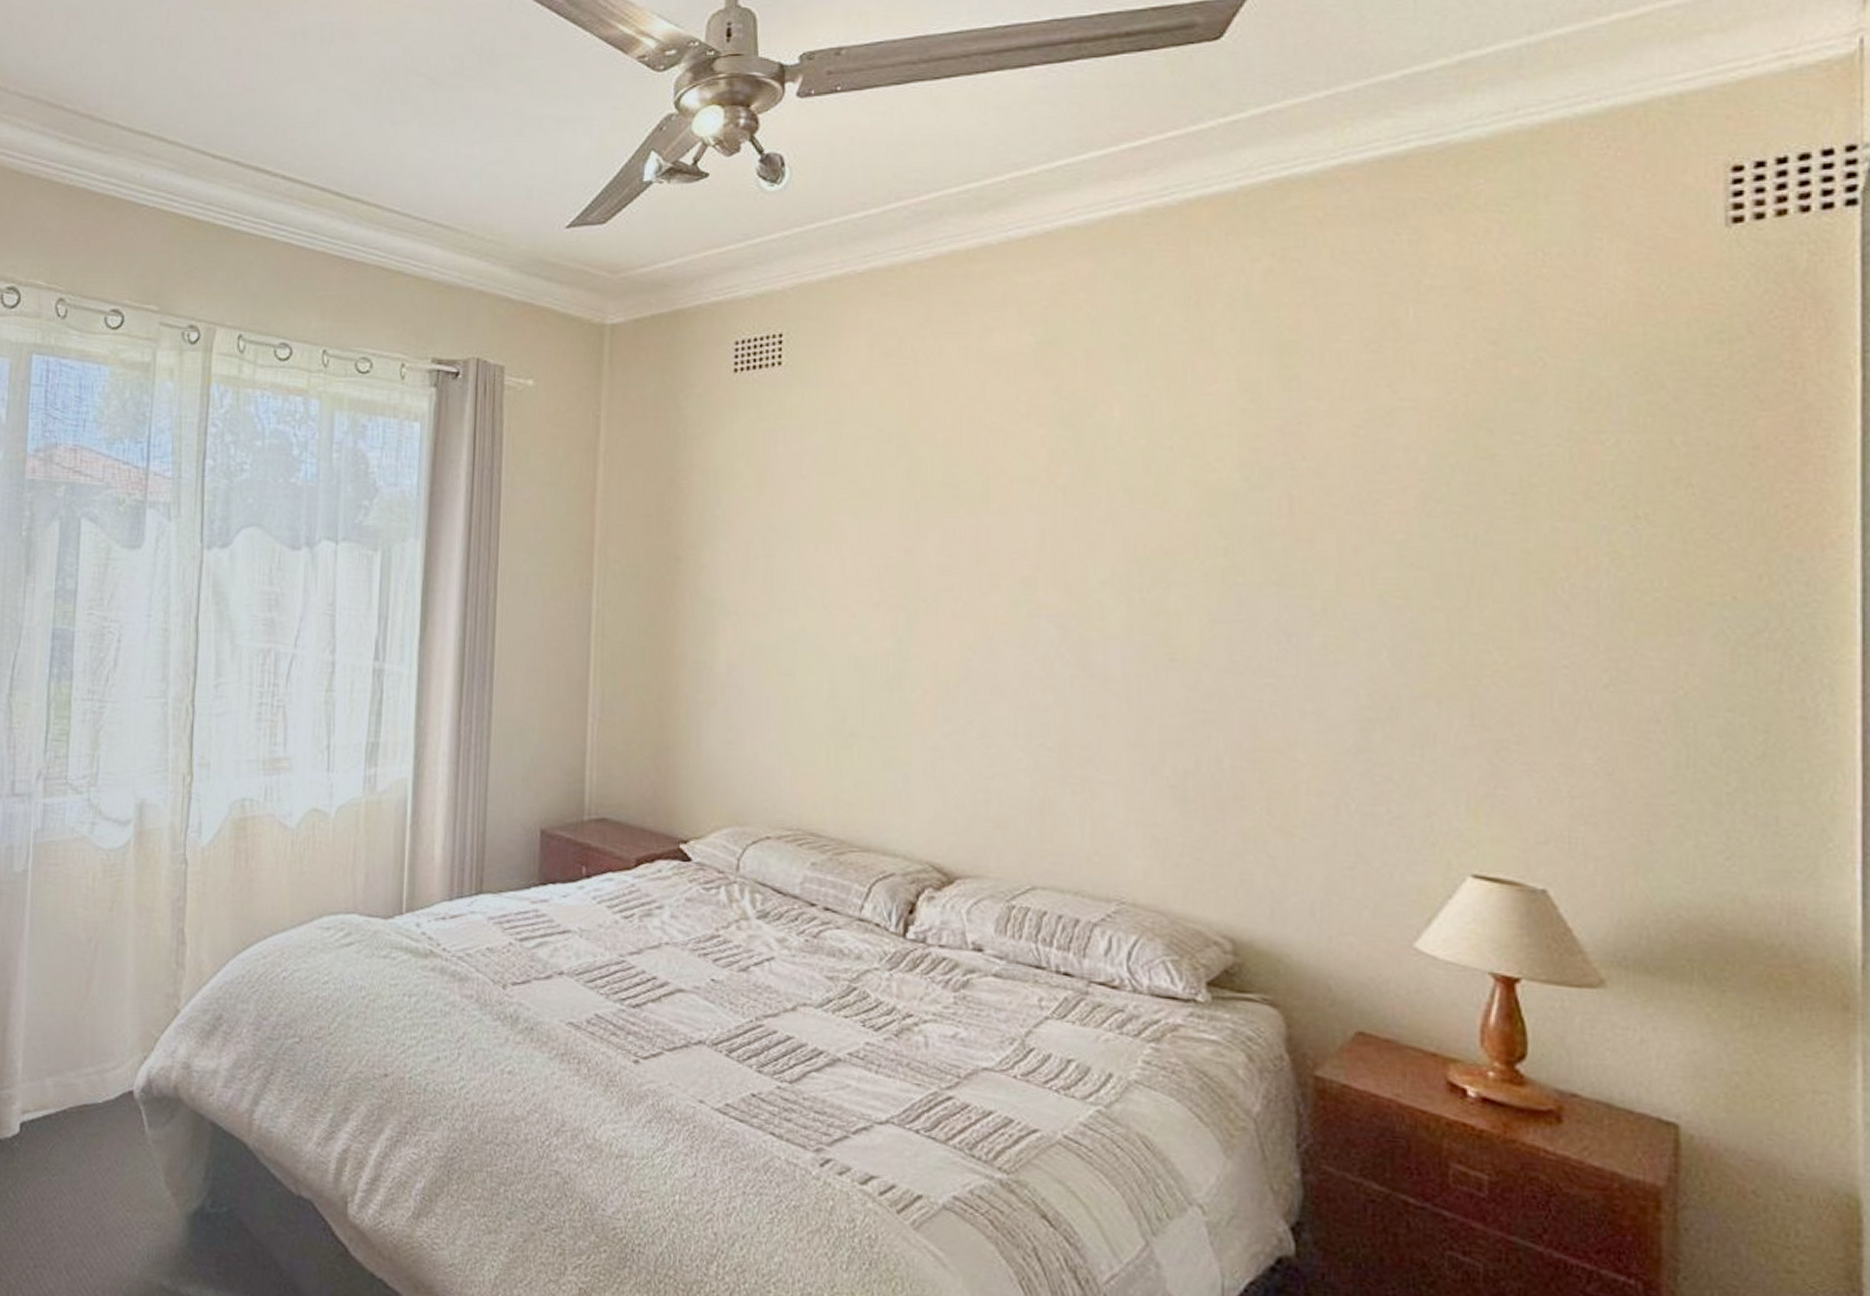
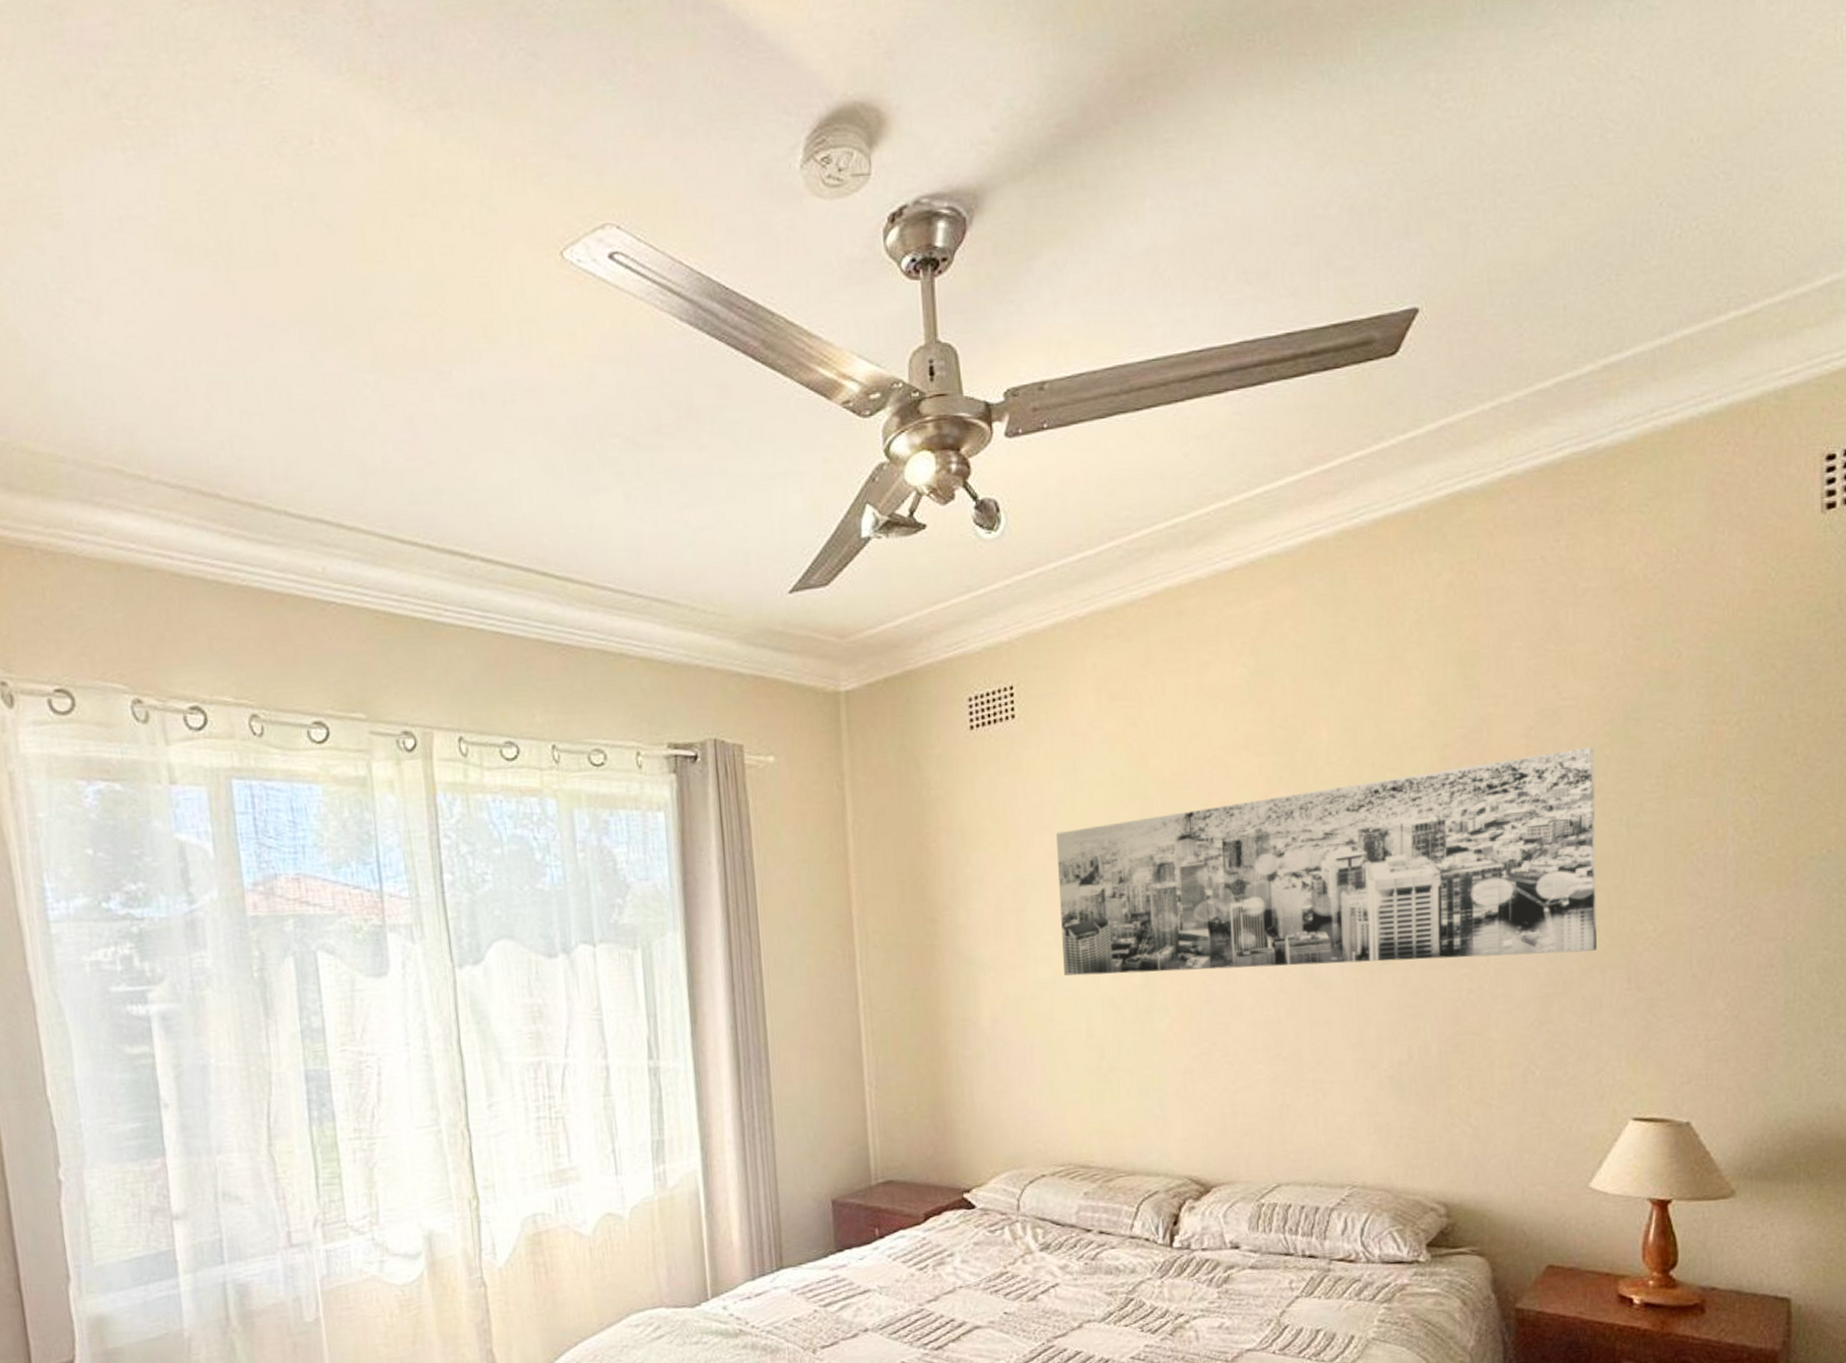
wall art: none [810,453,1435,677] -> present [1056,747,1597,976]

